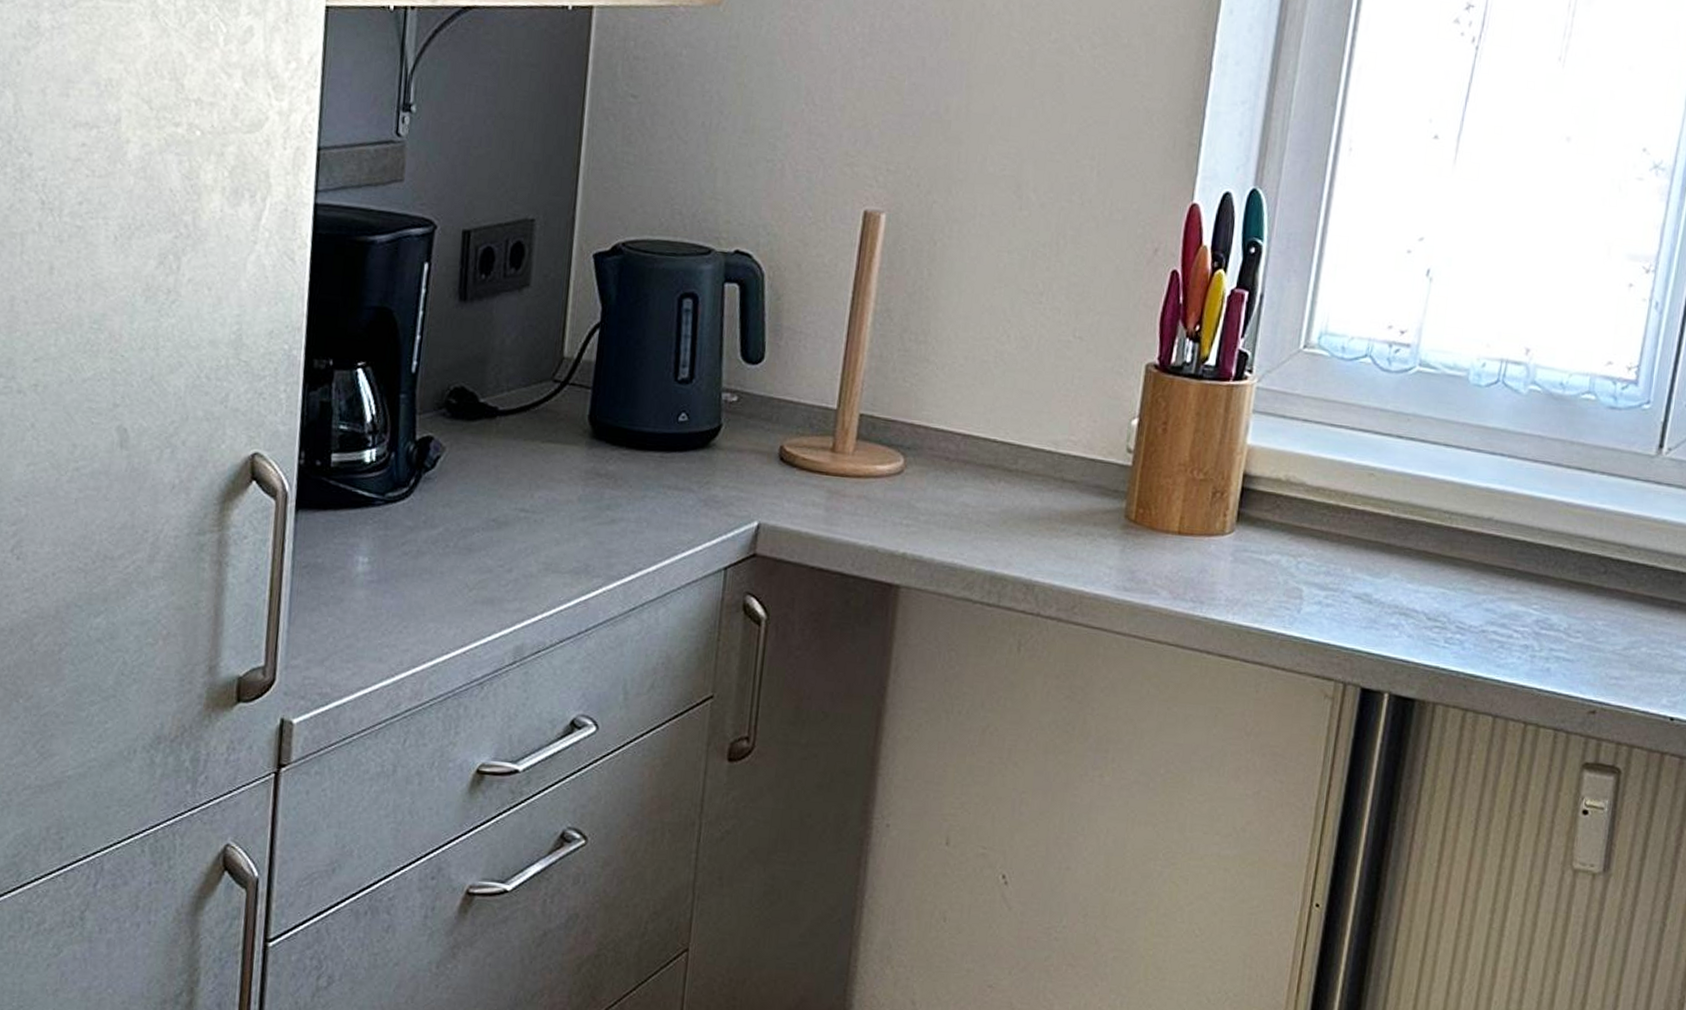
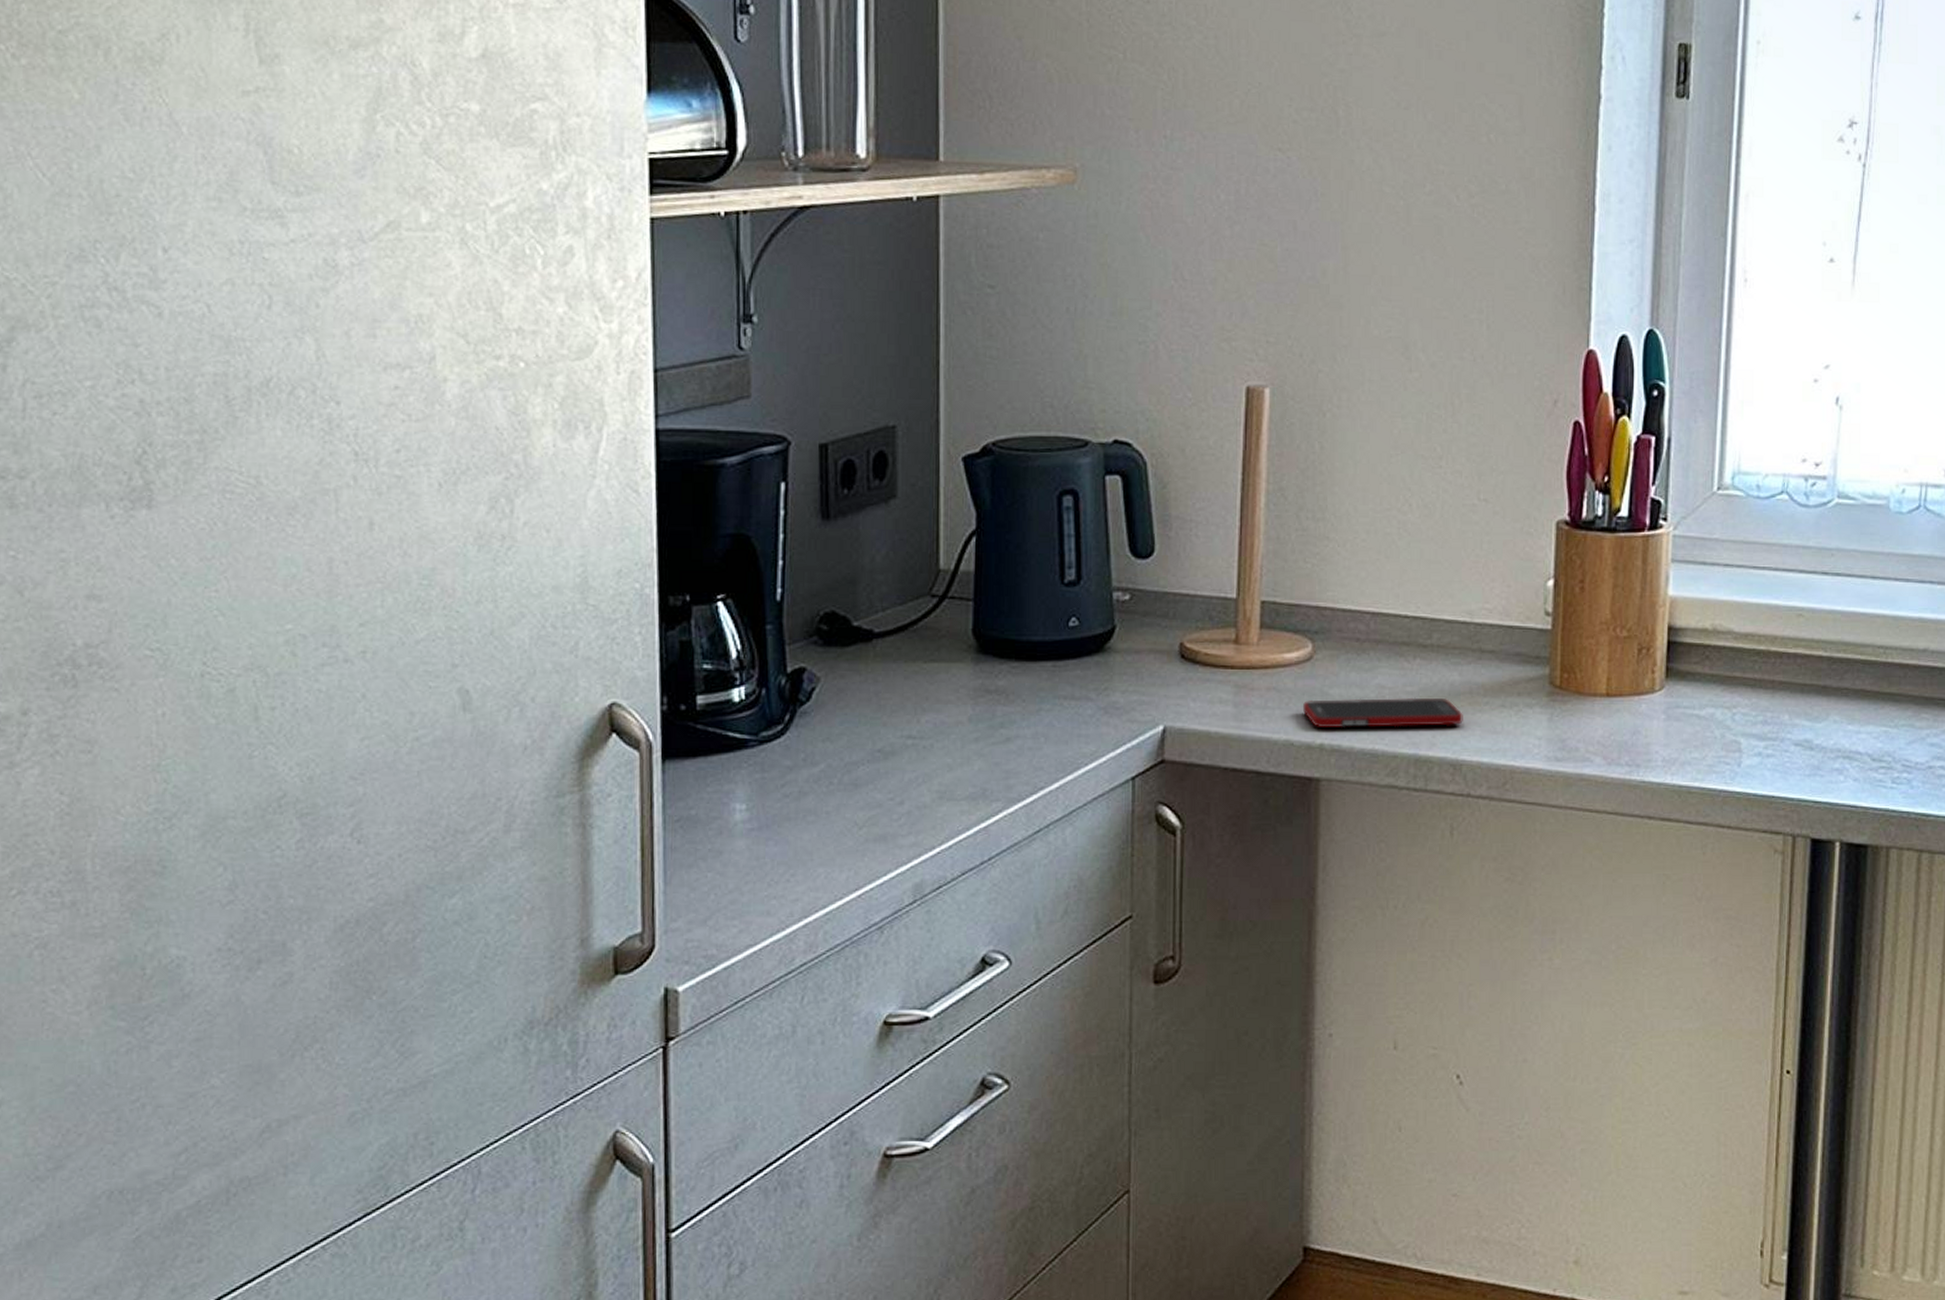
cell phone: none [890,511,1040,548] -> present [1303,697,1463,729]

